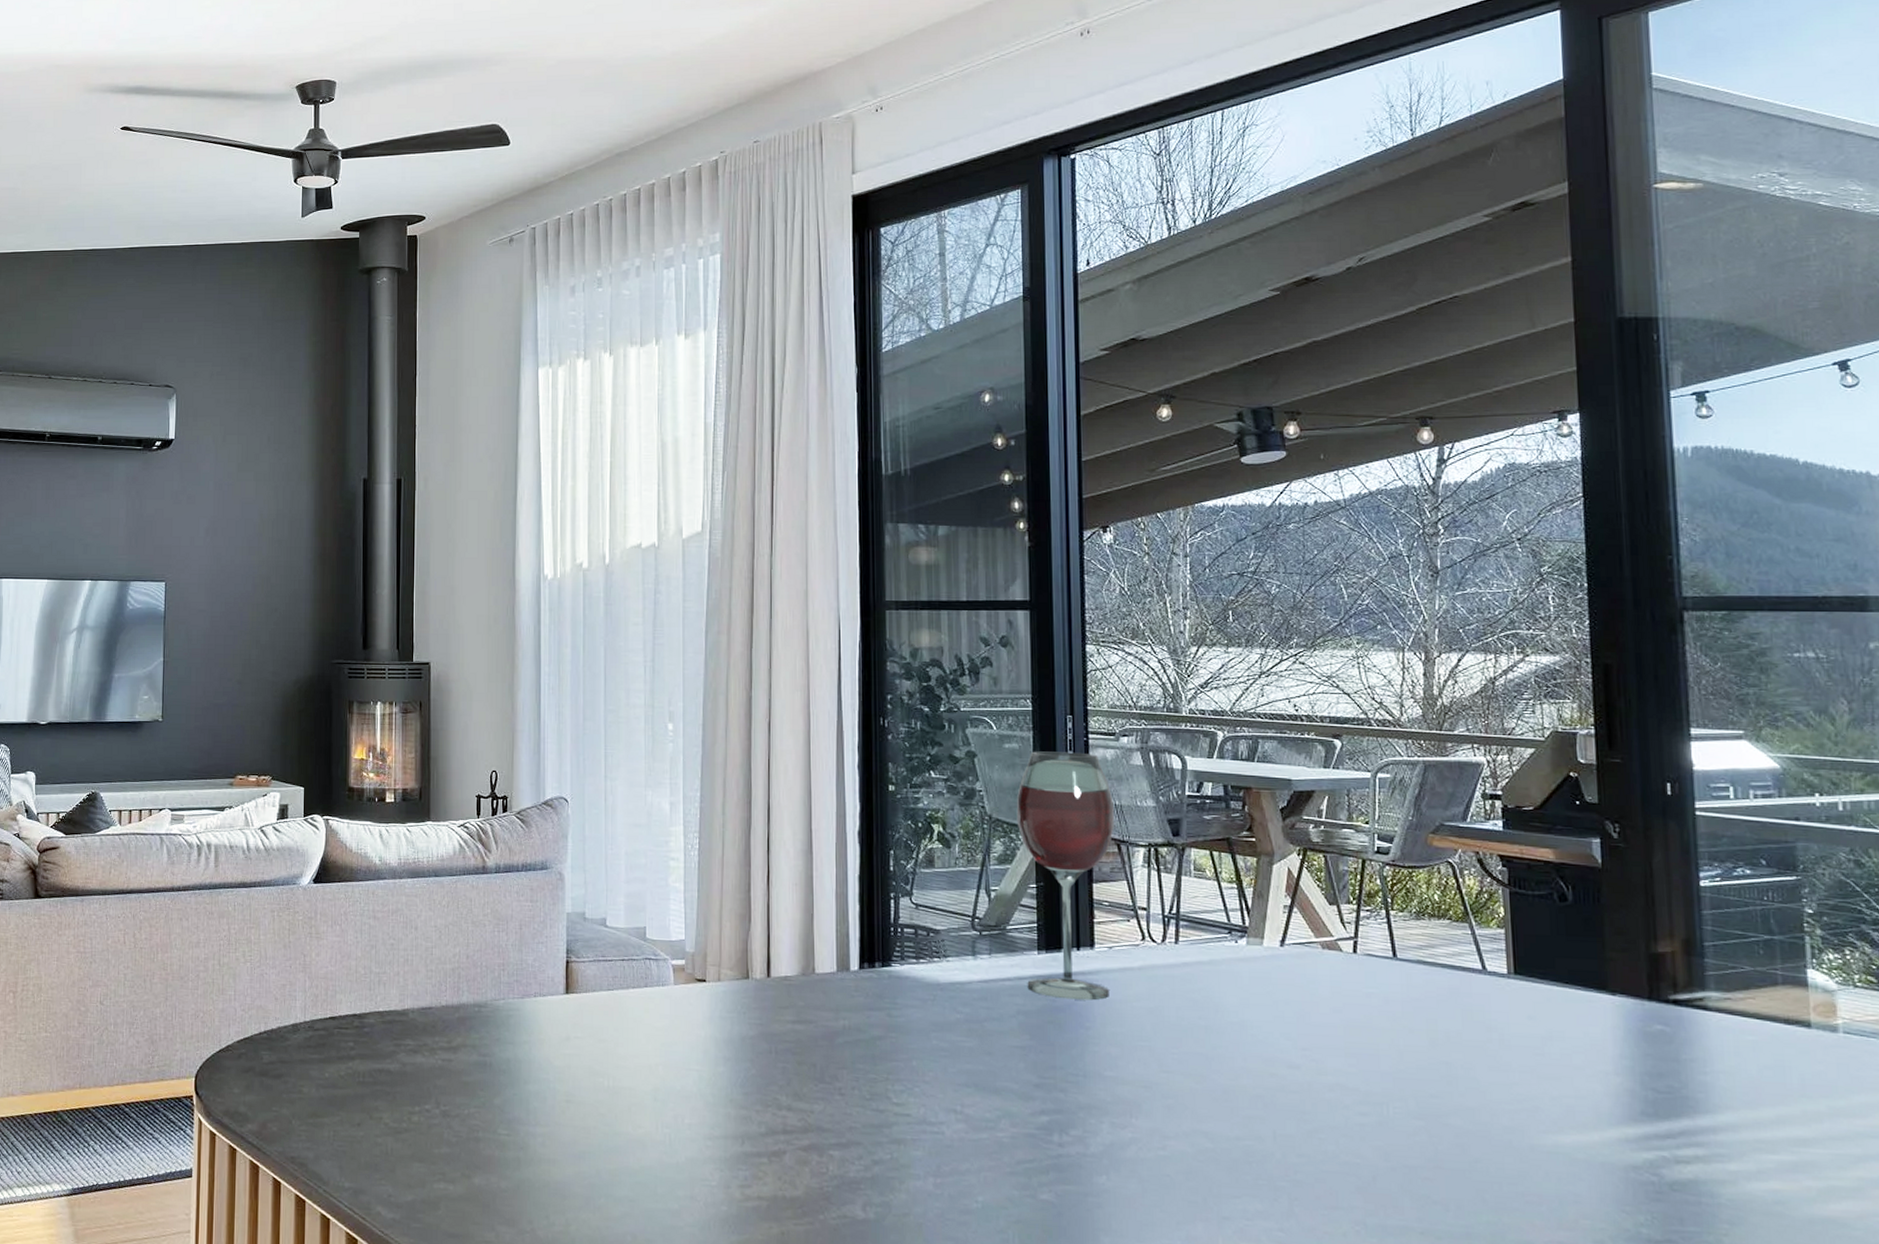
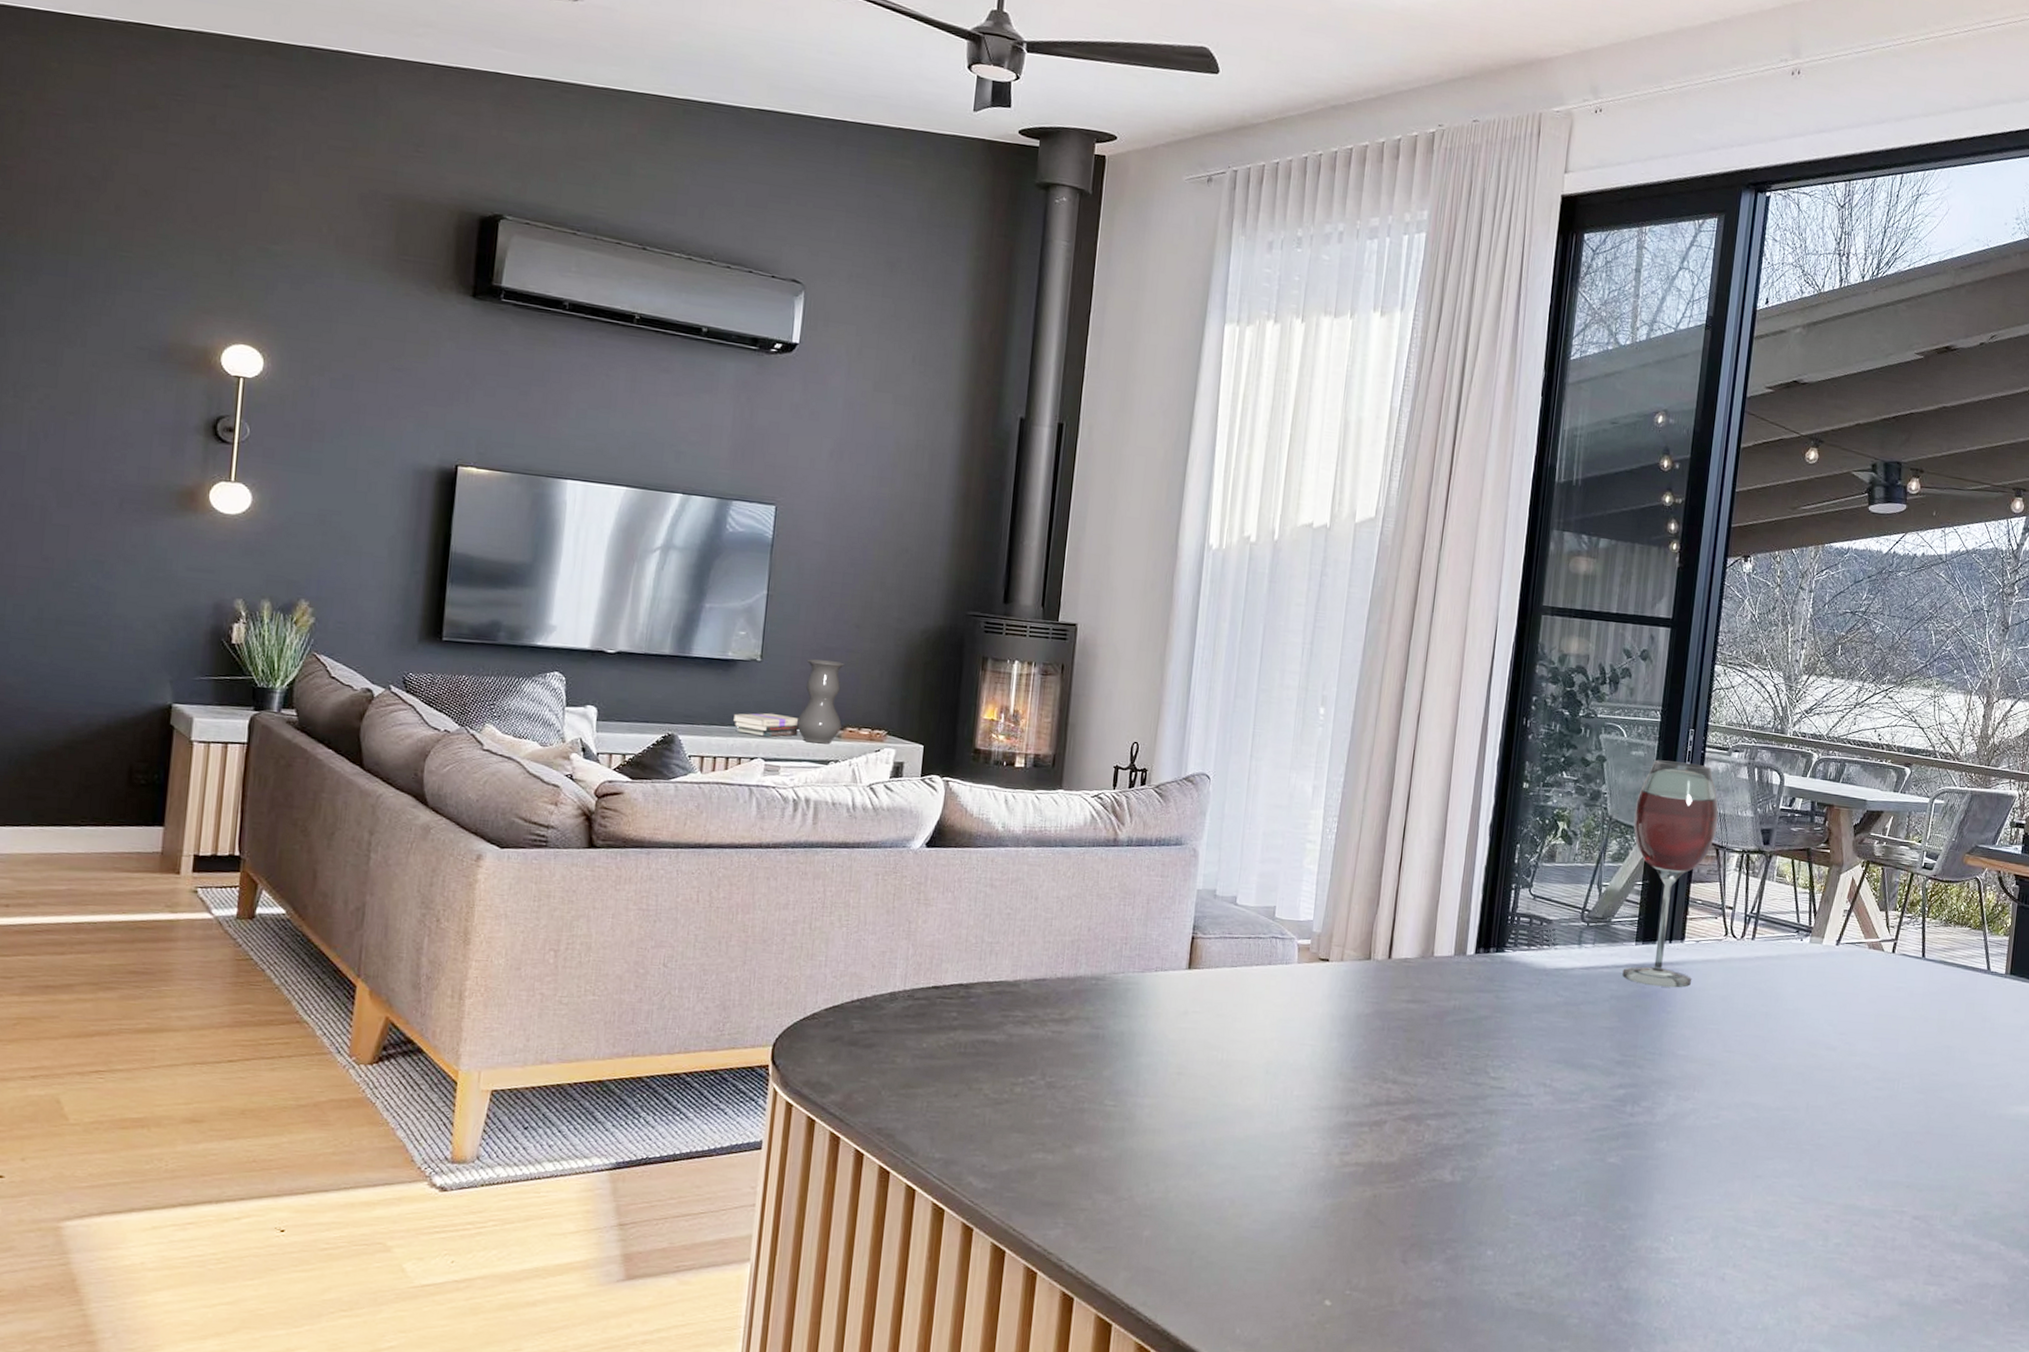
books: none [143,767,197,789] -> present [733,712,799,737]
vase: none [195,715,232,792] -> present [796,659,846,744]

